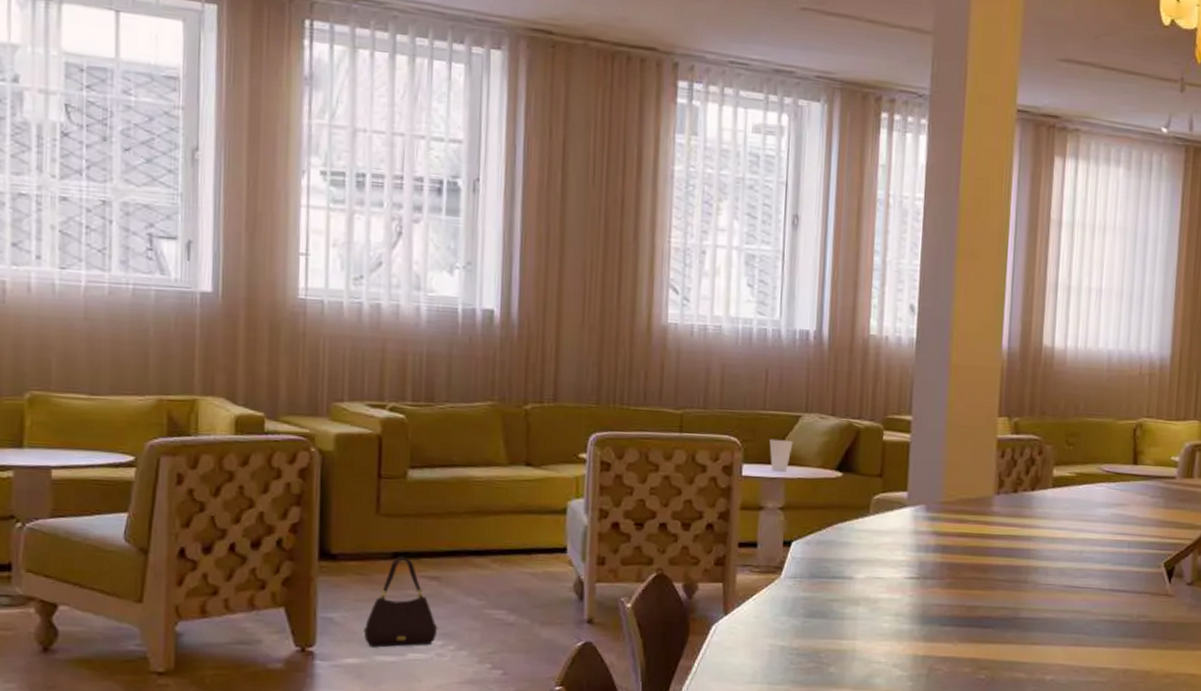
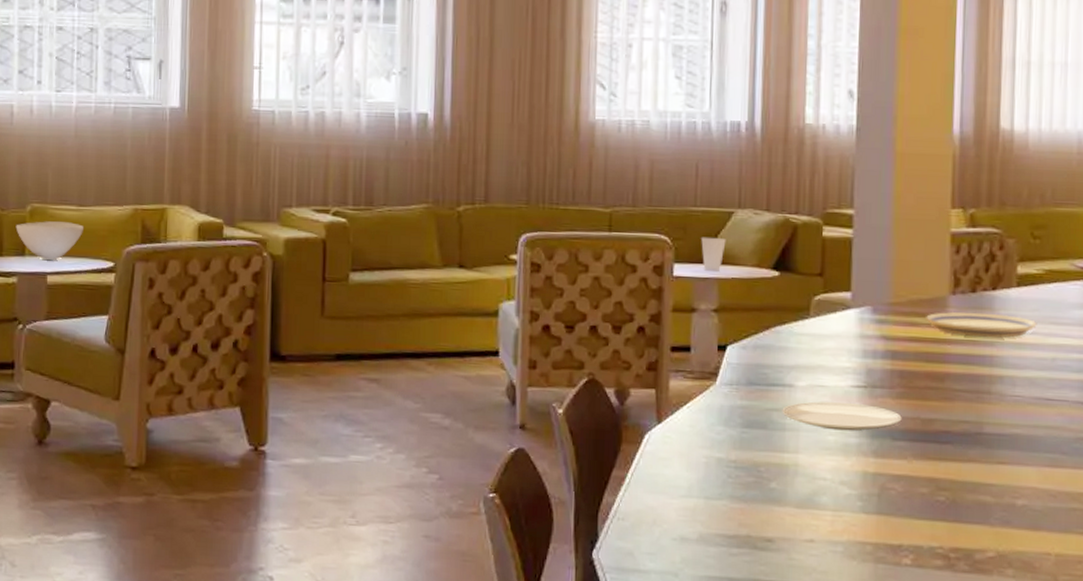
bowl: none [10,410,98,454] -> present [15,221,85,261]
handbag: present [363,556,438,647] -> none [309,358,378,448]
plate: none [842,592,949,619] -> present [782,401,902,431]
plate: none [973,509,1068,533] -> present [926,311,1037,338]

